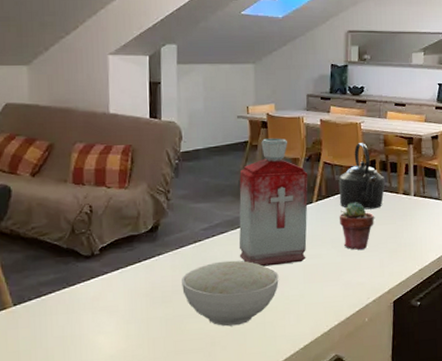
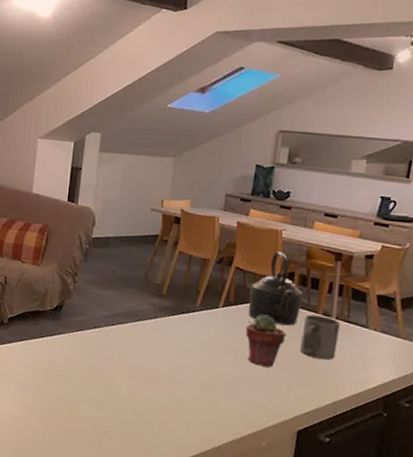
bowl: present [182,260,279,327] -> none [77,351,174,419]
bottle: present [239,138,308,267] -> none [136,234,217,368]
mug: none [387,195,418,235] -> present [299,315,341,360]

